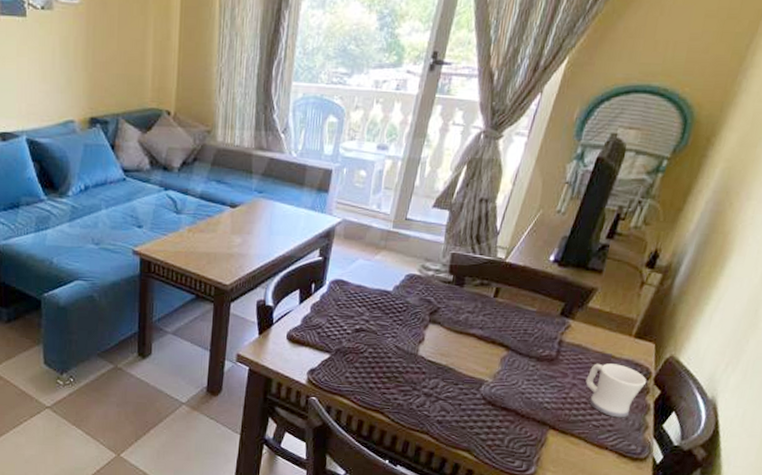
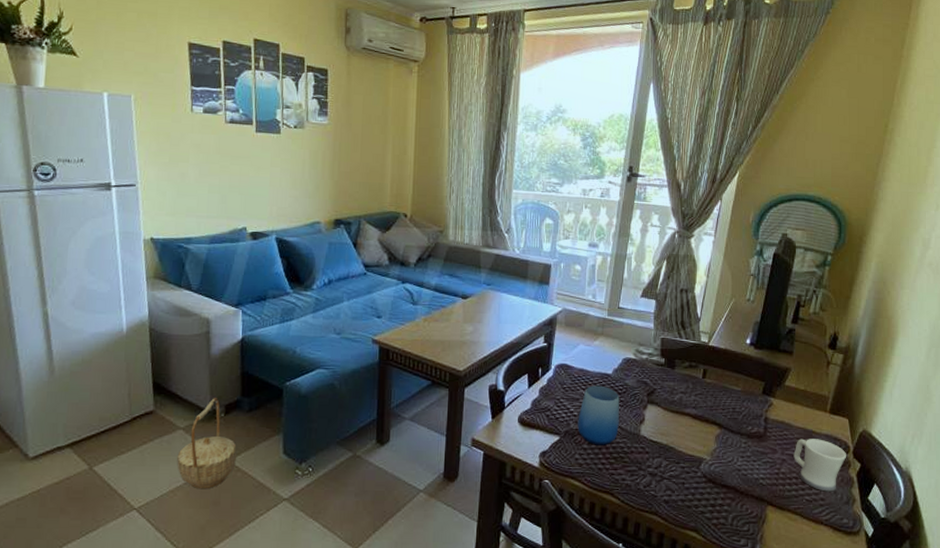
cup: none [350,302,399,365] -> present [577,385,620,445]

